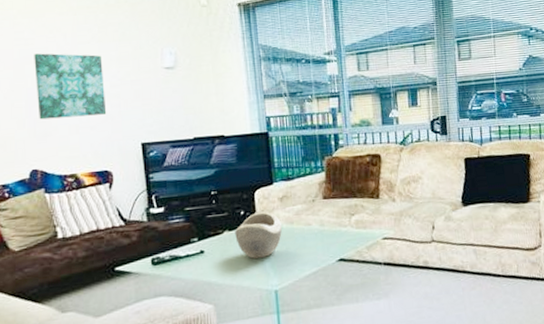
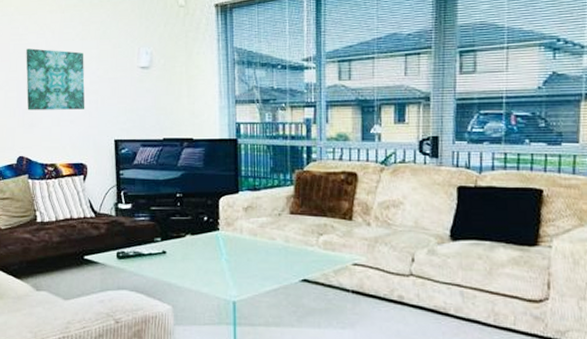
decorative bowl: present [235,212,283,259] -> none [197,220,245,266]

